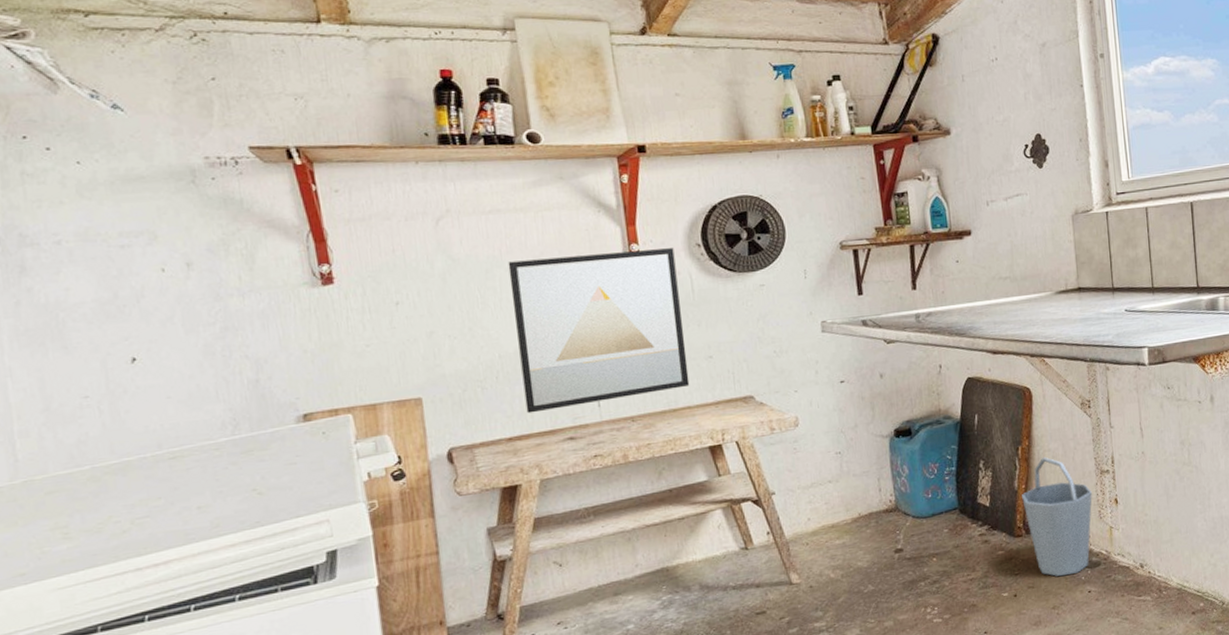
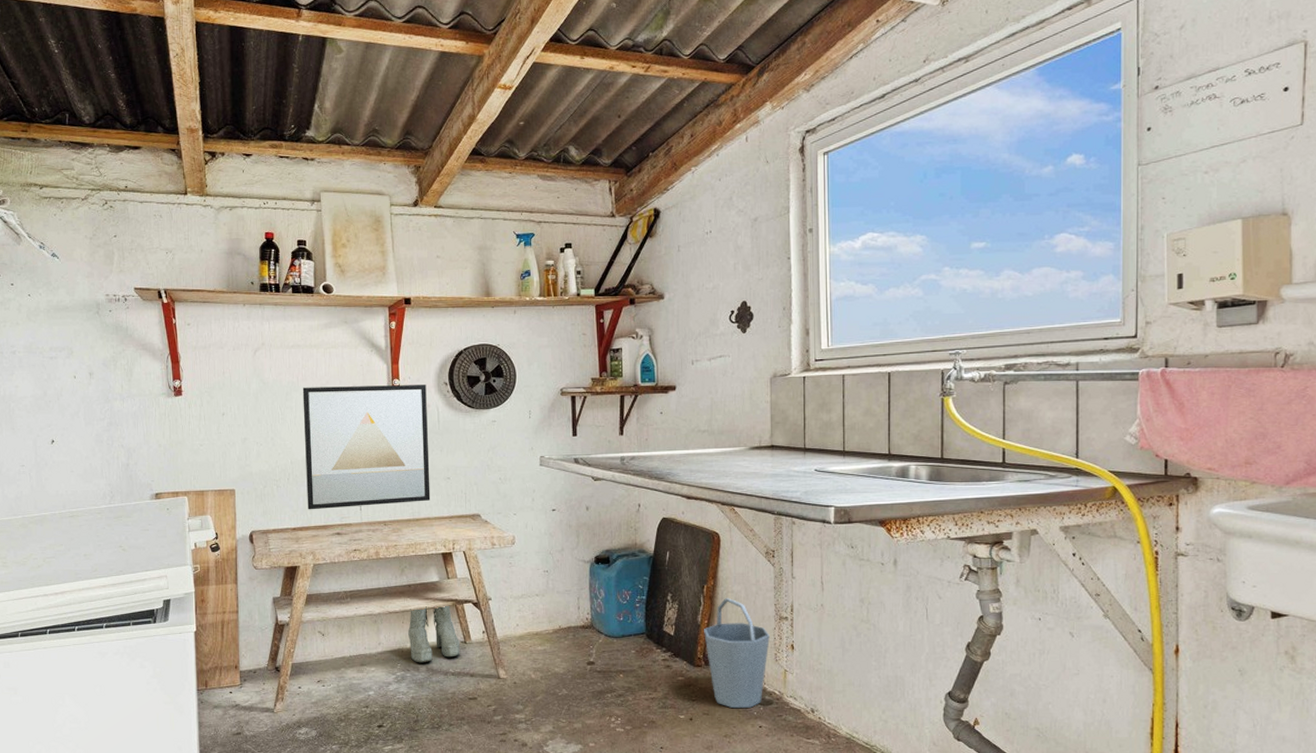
boots: none [673,508,741,582] -> present [408,606,460,663]

